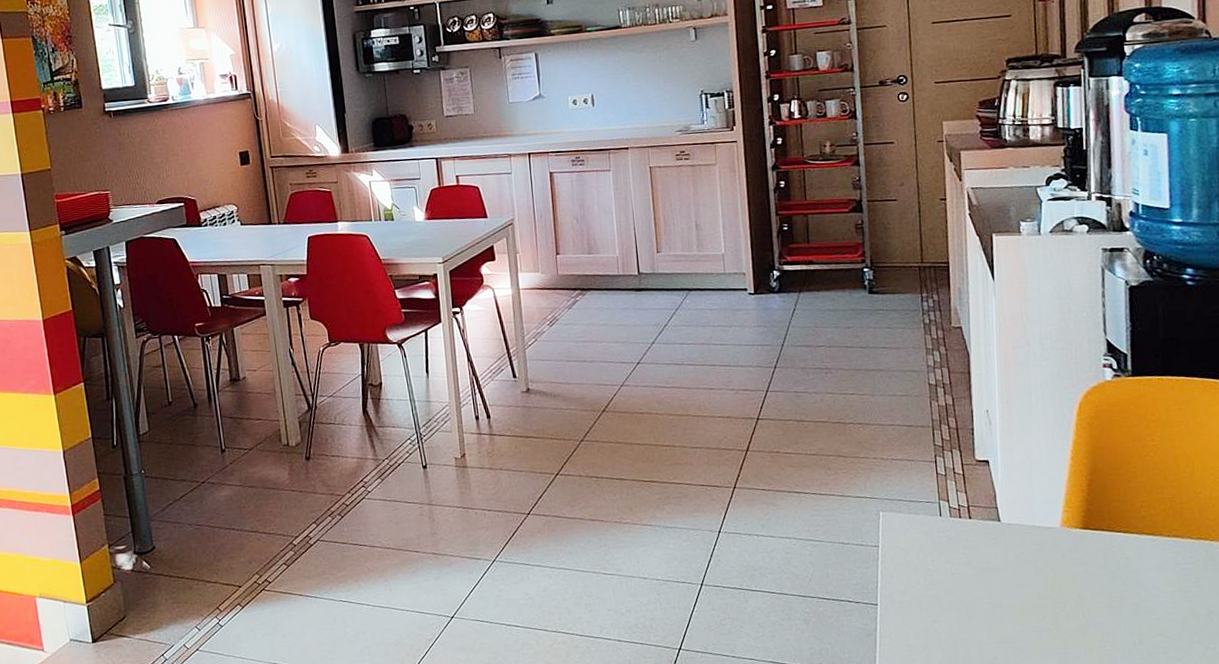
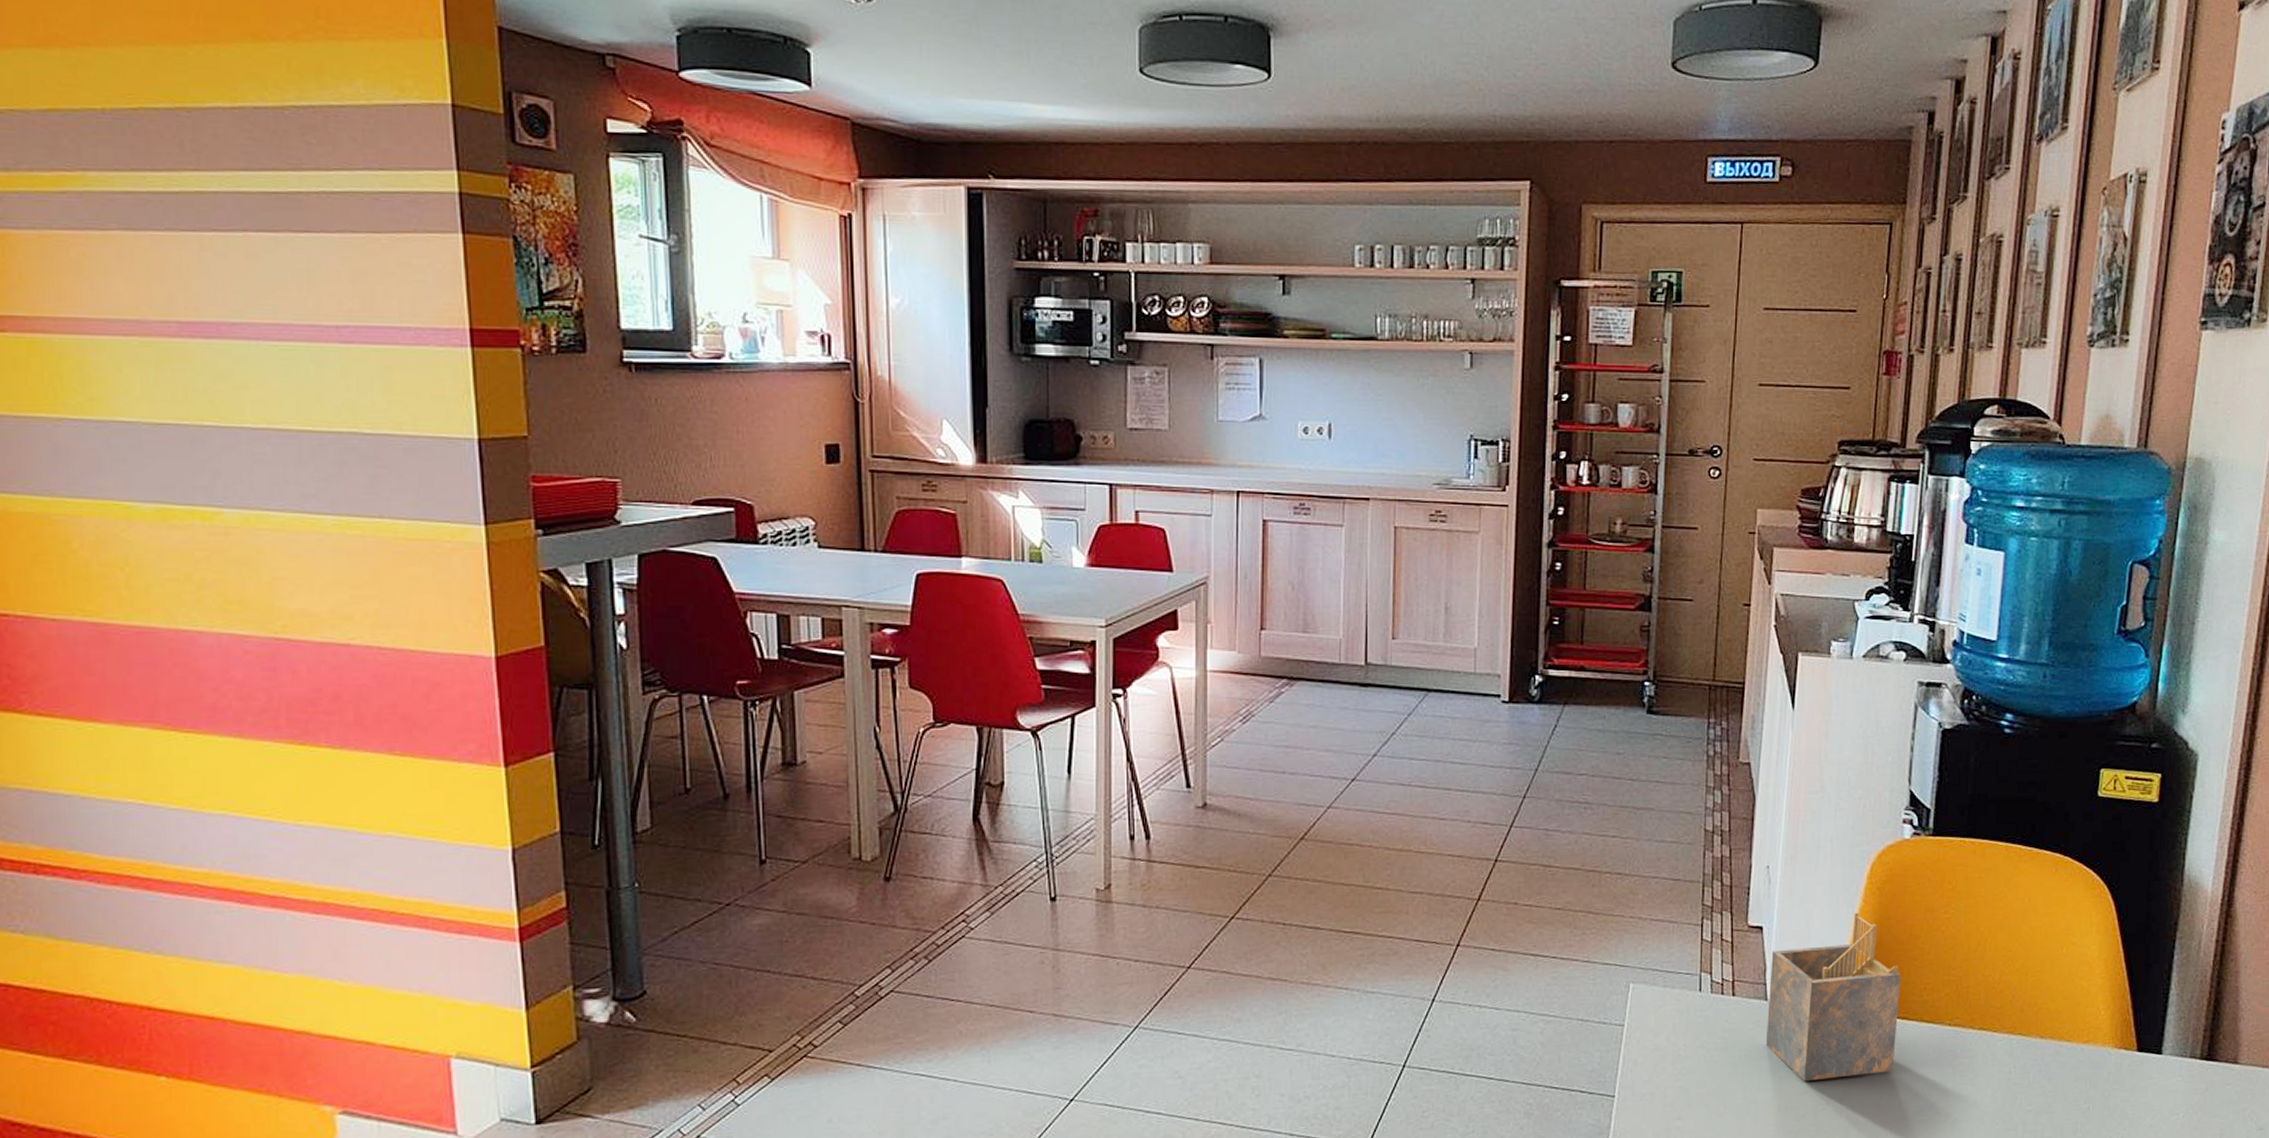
napkin holder: none [999,444,1121,589] -> present [1765,912,1902,1082]

